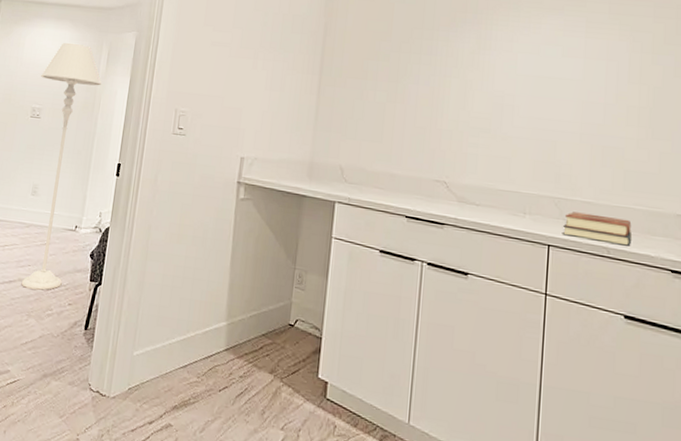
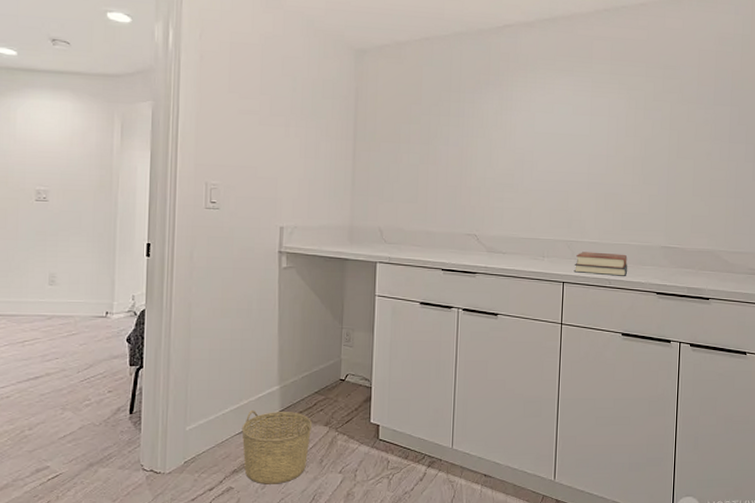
floor lamp: present [21,42,102,291] -> none [42,115,118,382]
basket: none [185,344,257,430] -> present [242,411,313,484]

